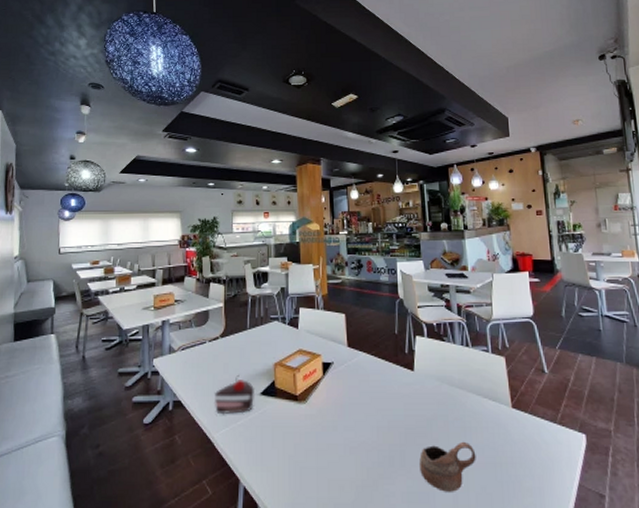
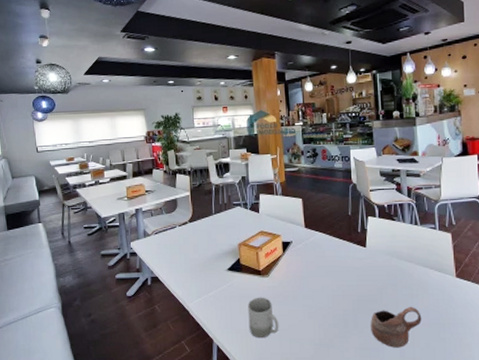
slice of cake: present [214,374,255,415] -> none [186,253,223,288]
cup: none [281,427,316,479] -> present [248,297,279,339]

